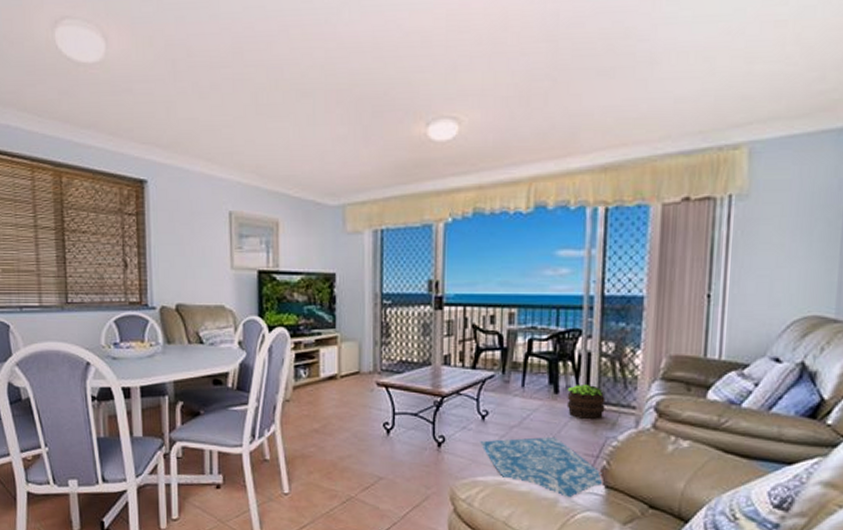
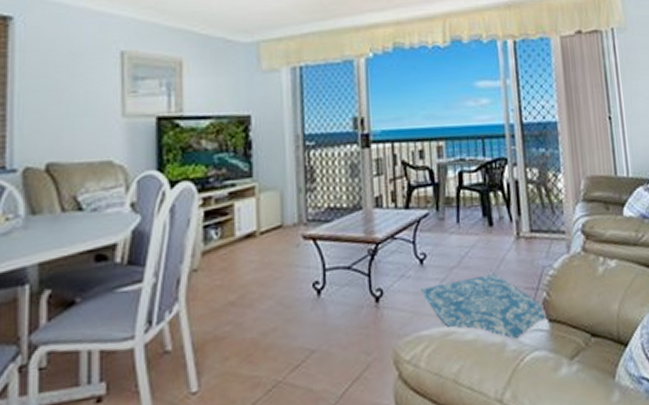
potted plant: present [566,383,606,419] -> none [500,213,538,250]

